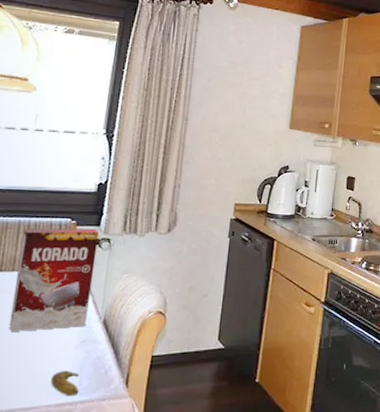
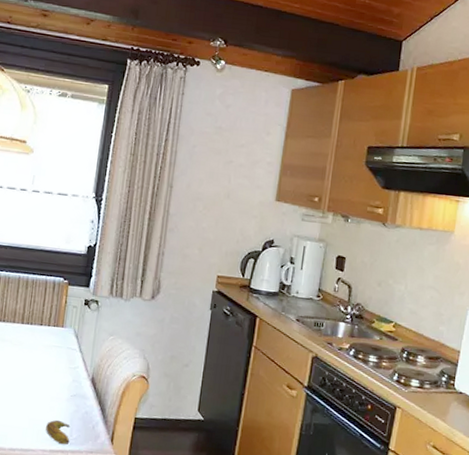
cereal box: present [9,228,99,331] -> none [11,284,88,382]

